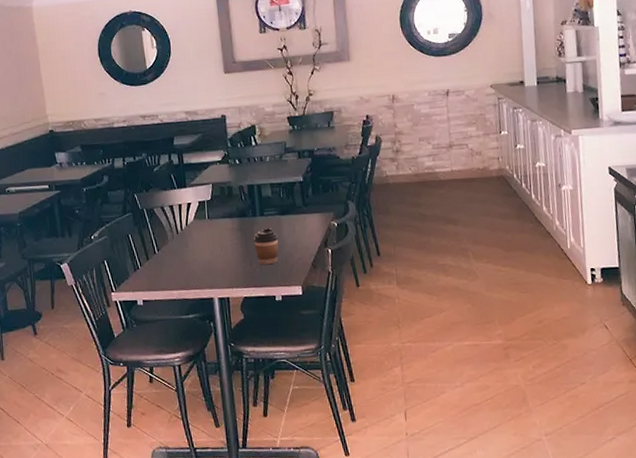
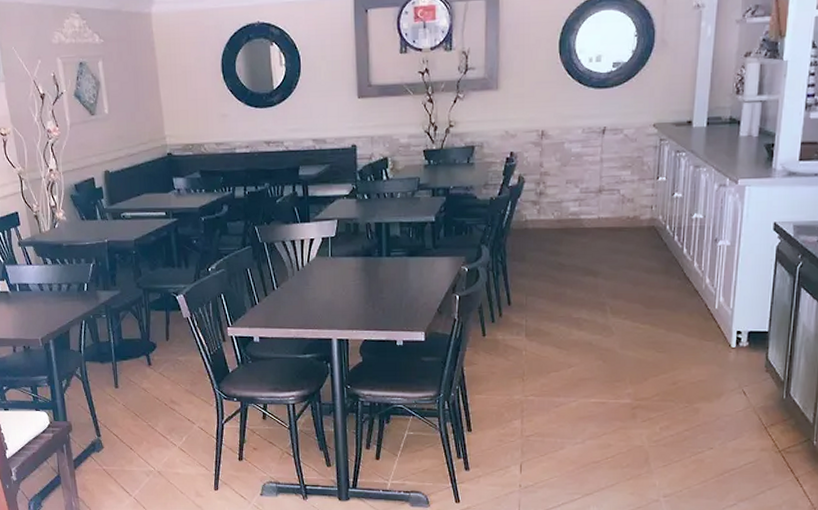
coffee cup: present [253,228,279,265] -> none [377,270,405,308]

